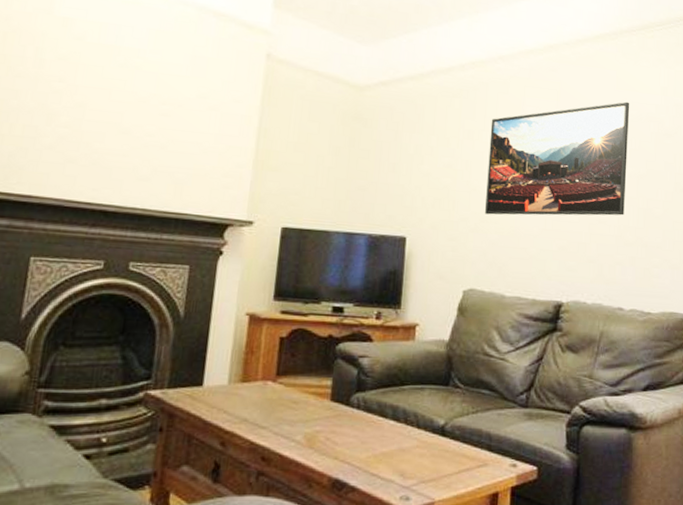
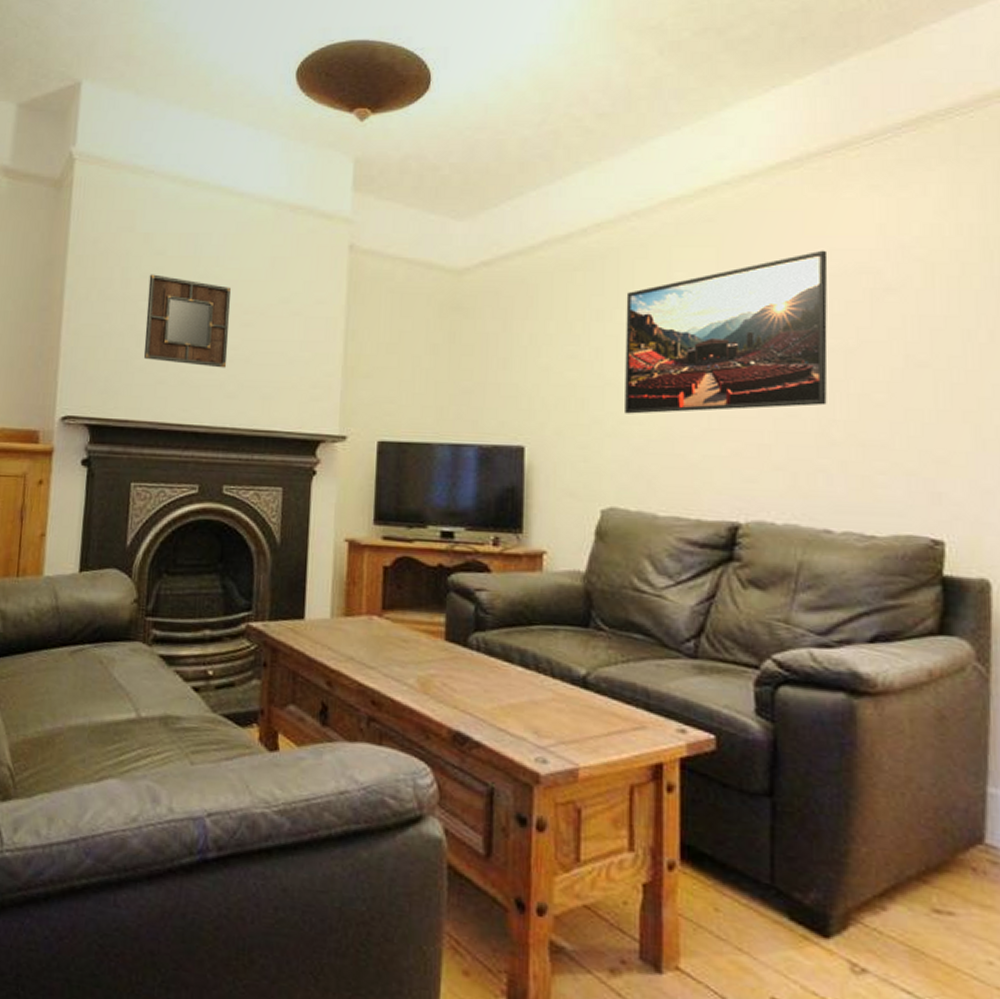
home mirror: none [53,57,150,153] -> present [143,274,231,368]

